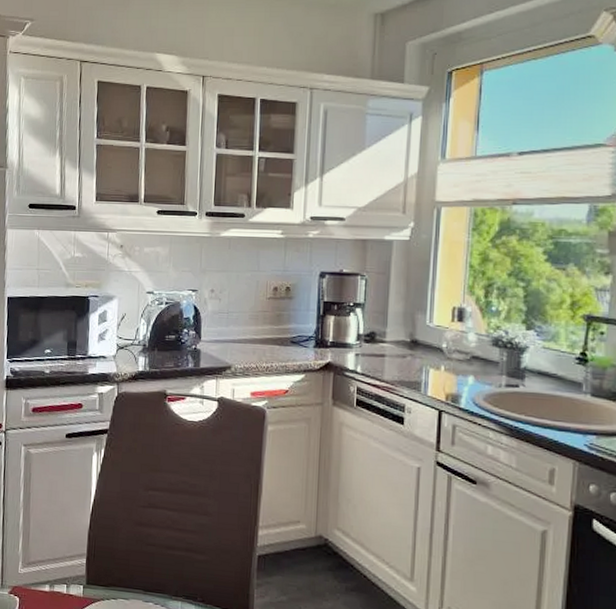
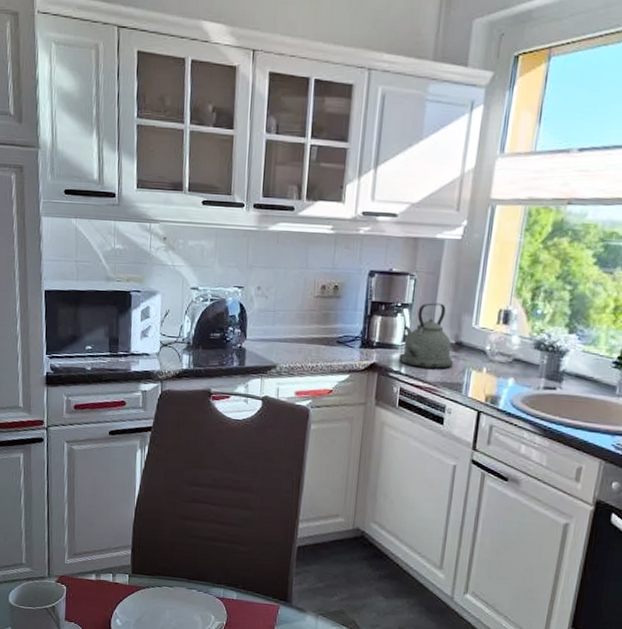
kettle: none [354,302,410,368] -> present [399,303,454,369]

